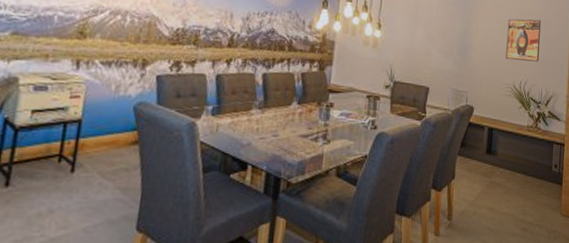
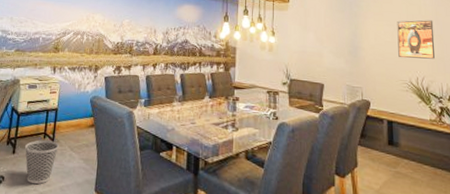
wastebasket: none [25,165,83,228] -> present [24,140,59,185]

